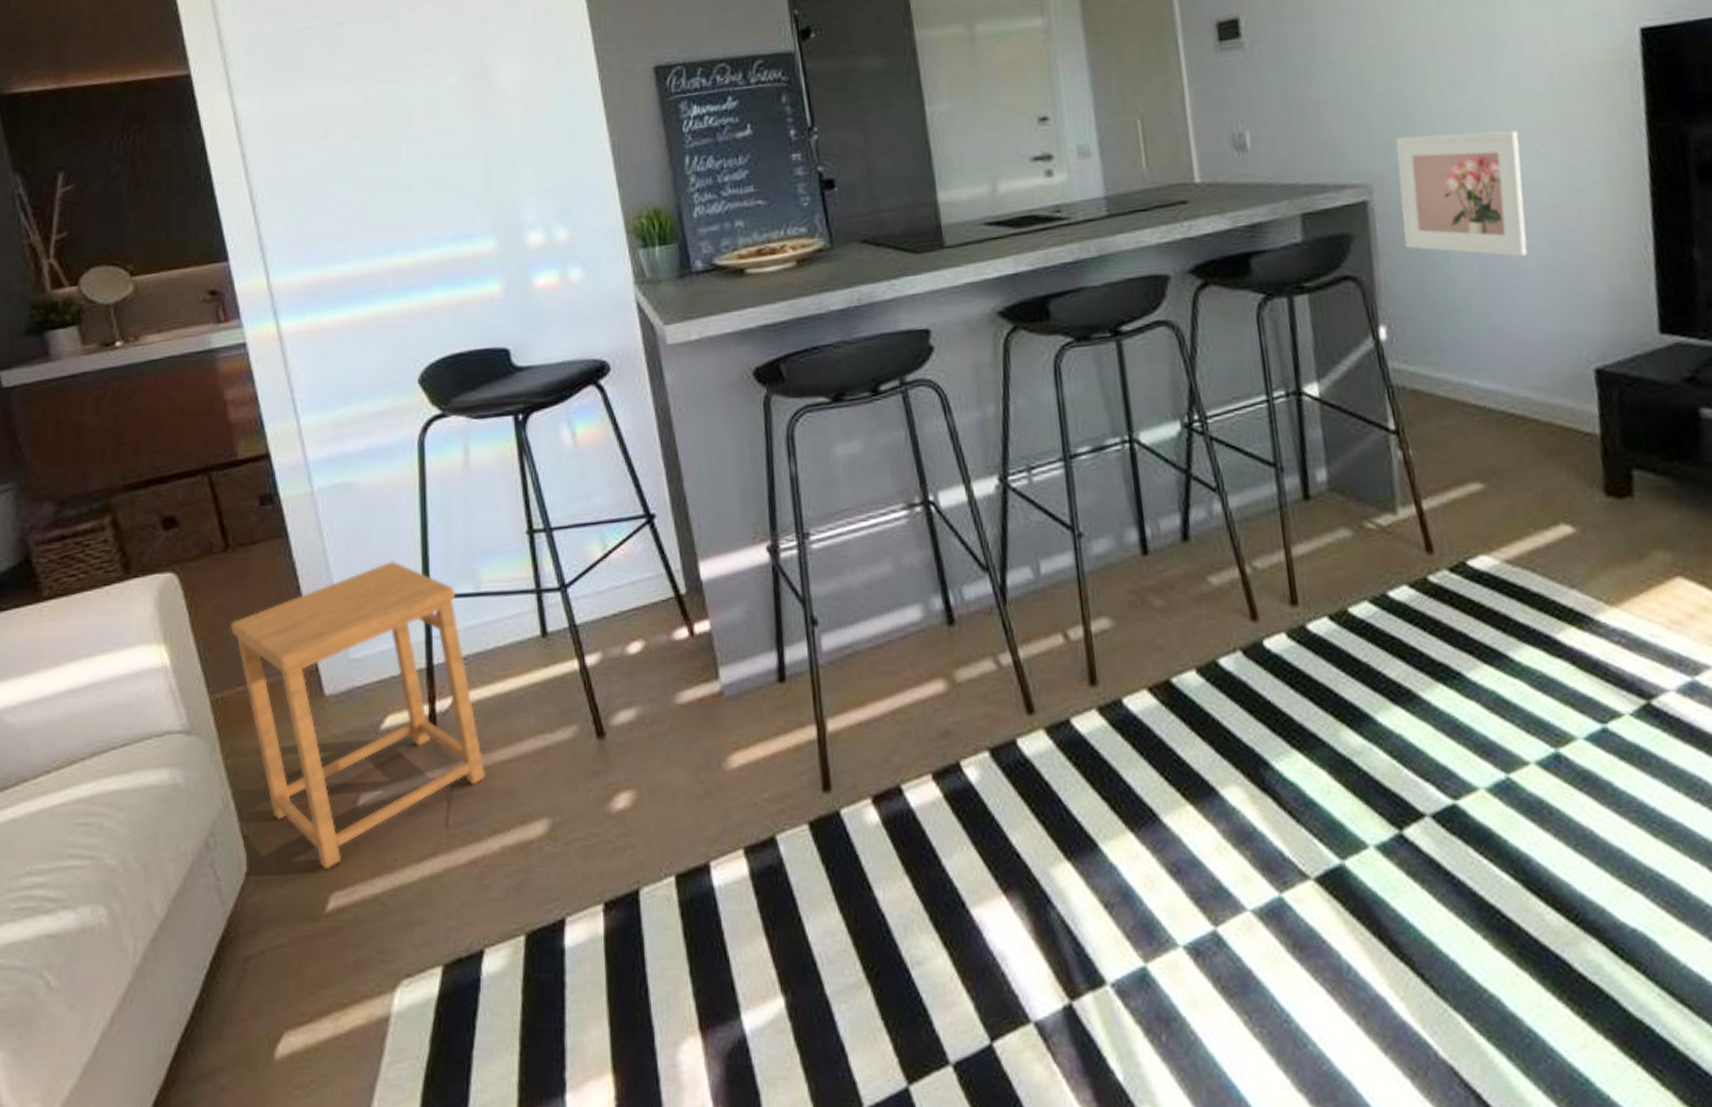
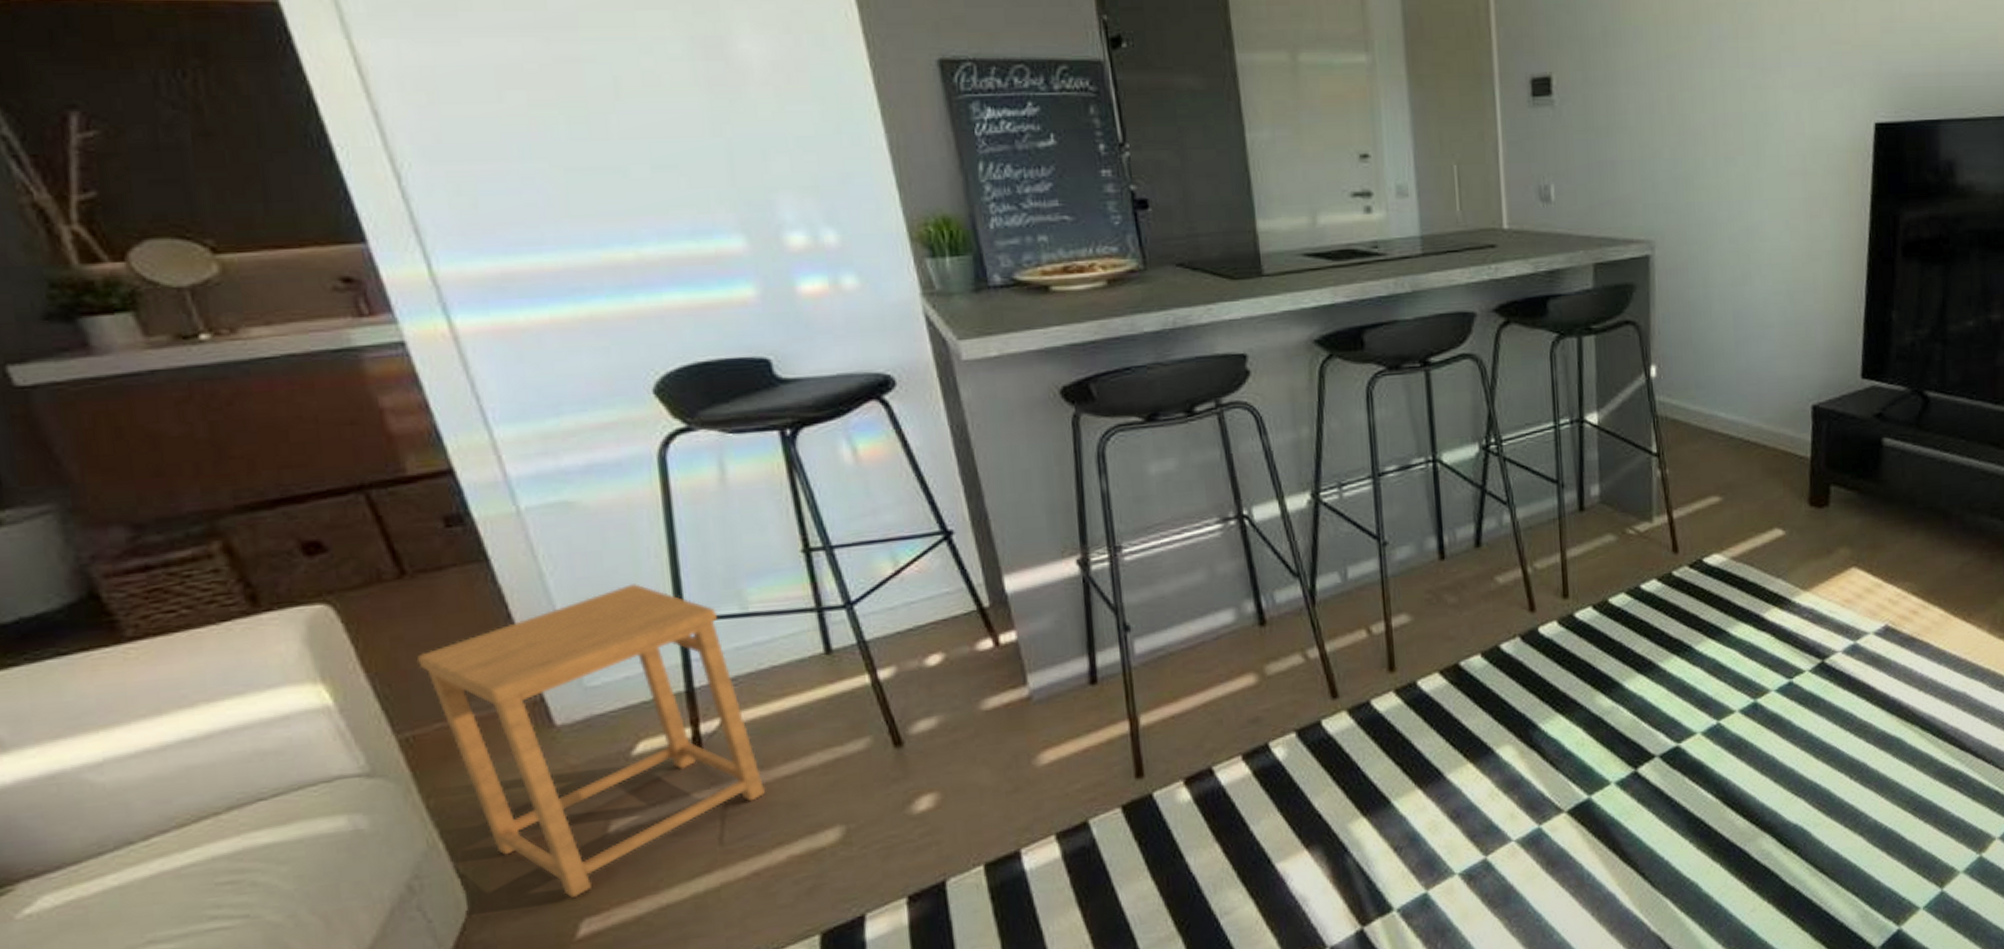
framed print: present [1395,130,1528,257] -> none [1676,200,1775,311]

